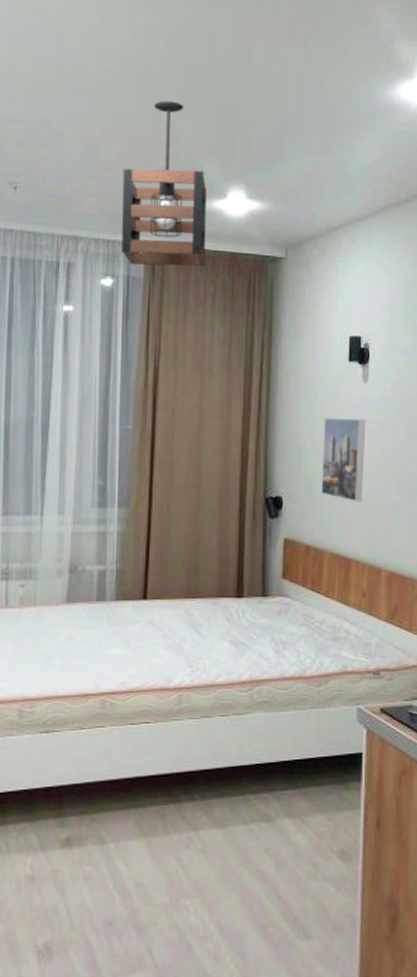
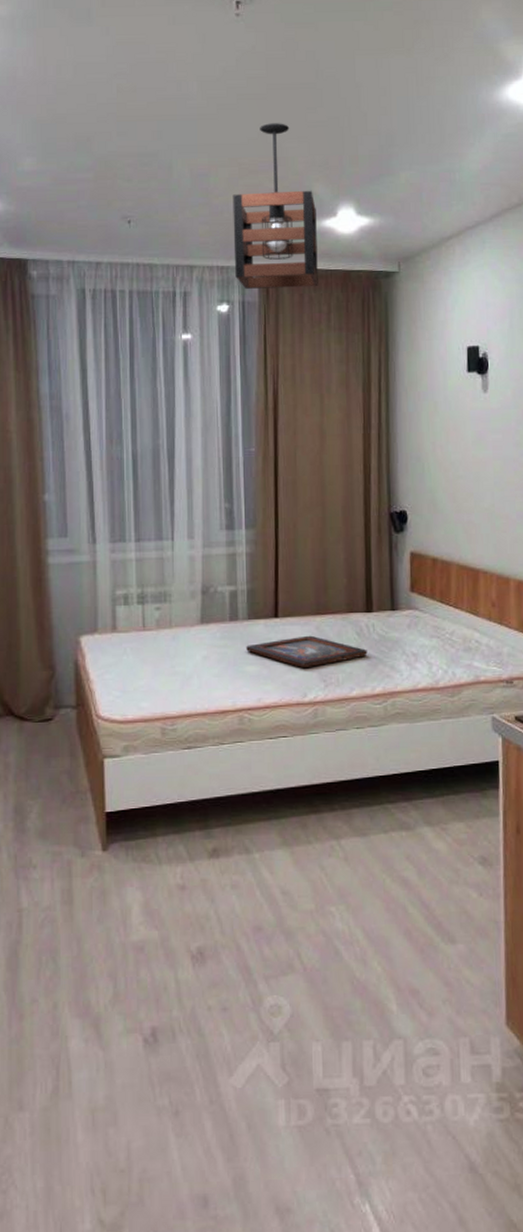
decorative tray: none [112,619,236,653] -> present [246,635,367,669]
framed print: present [321,418,366,502] -> none [444,429,488,513]

